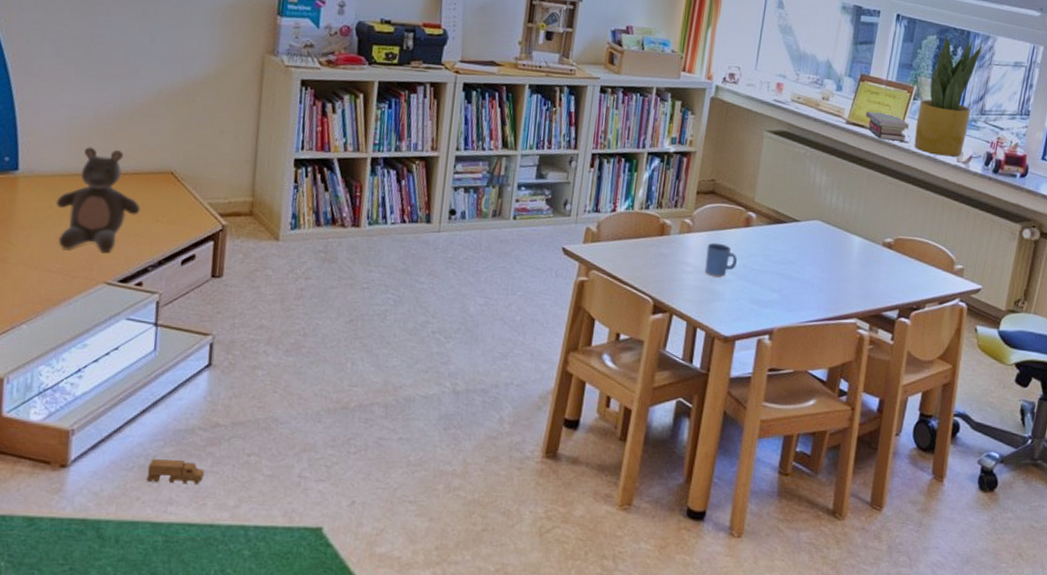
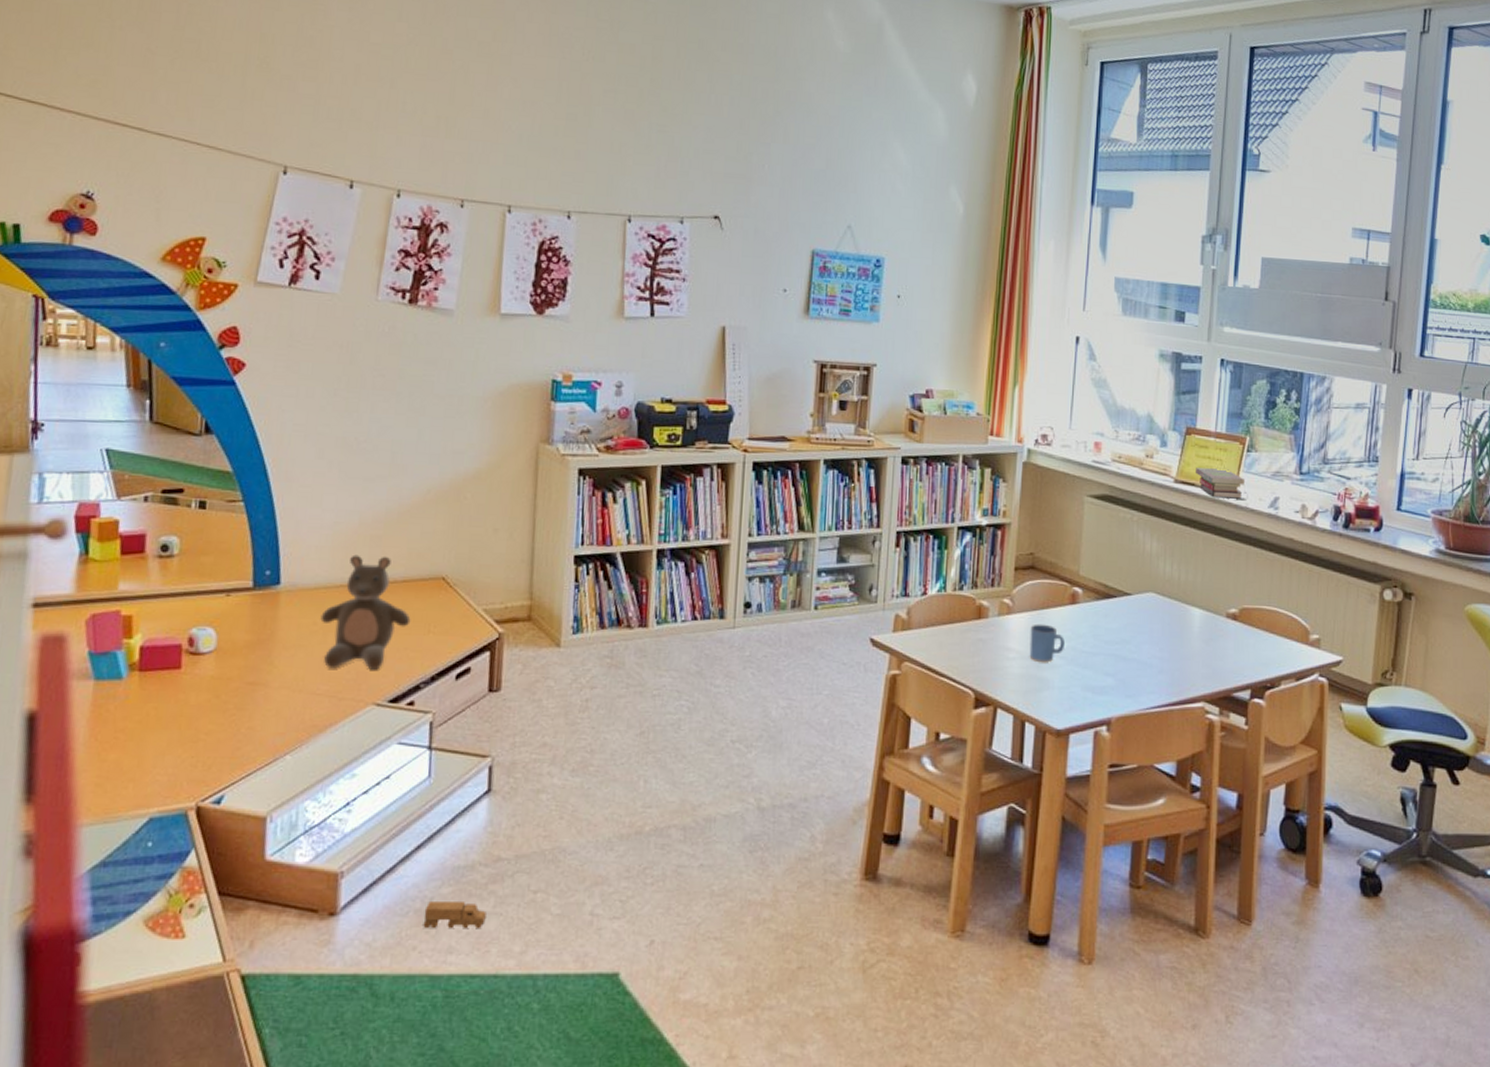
planter: present [914,36,986,157] -> none [1252,378,1322,513]

